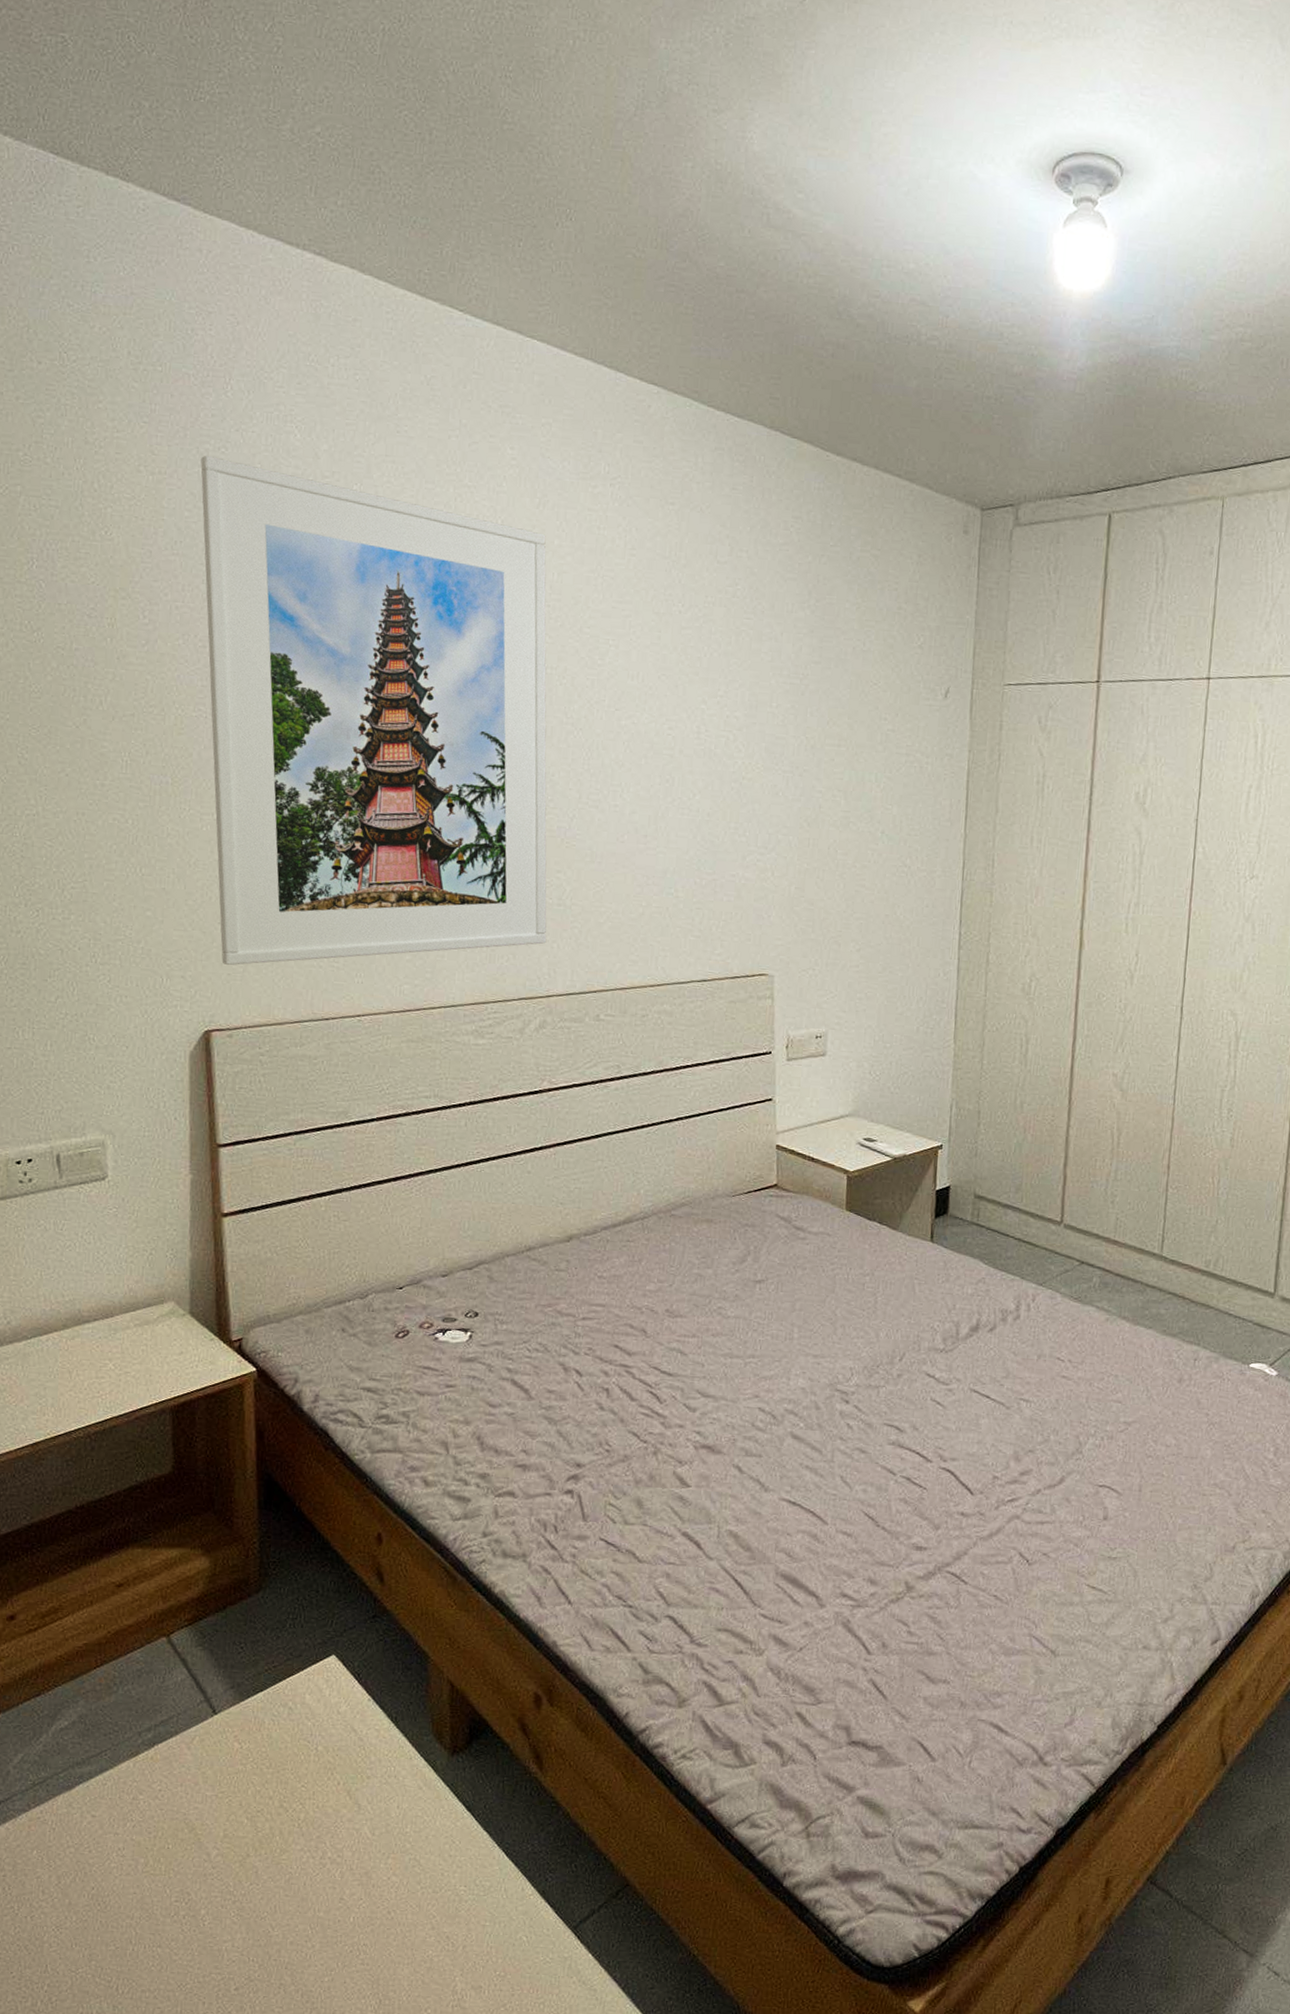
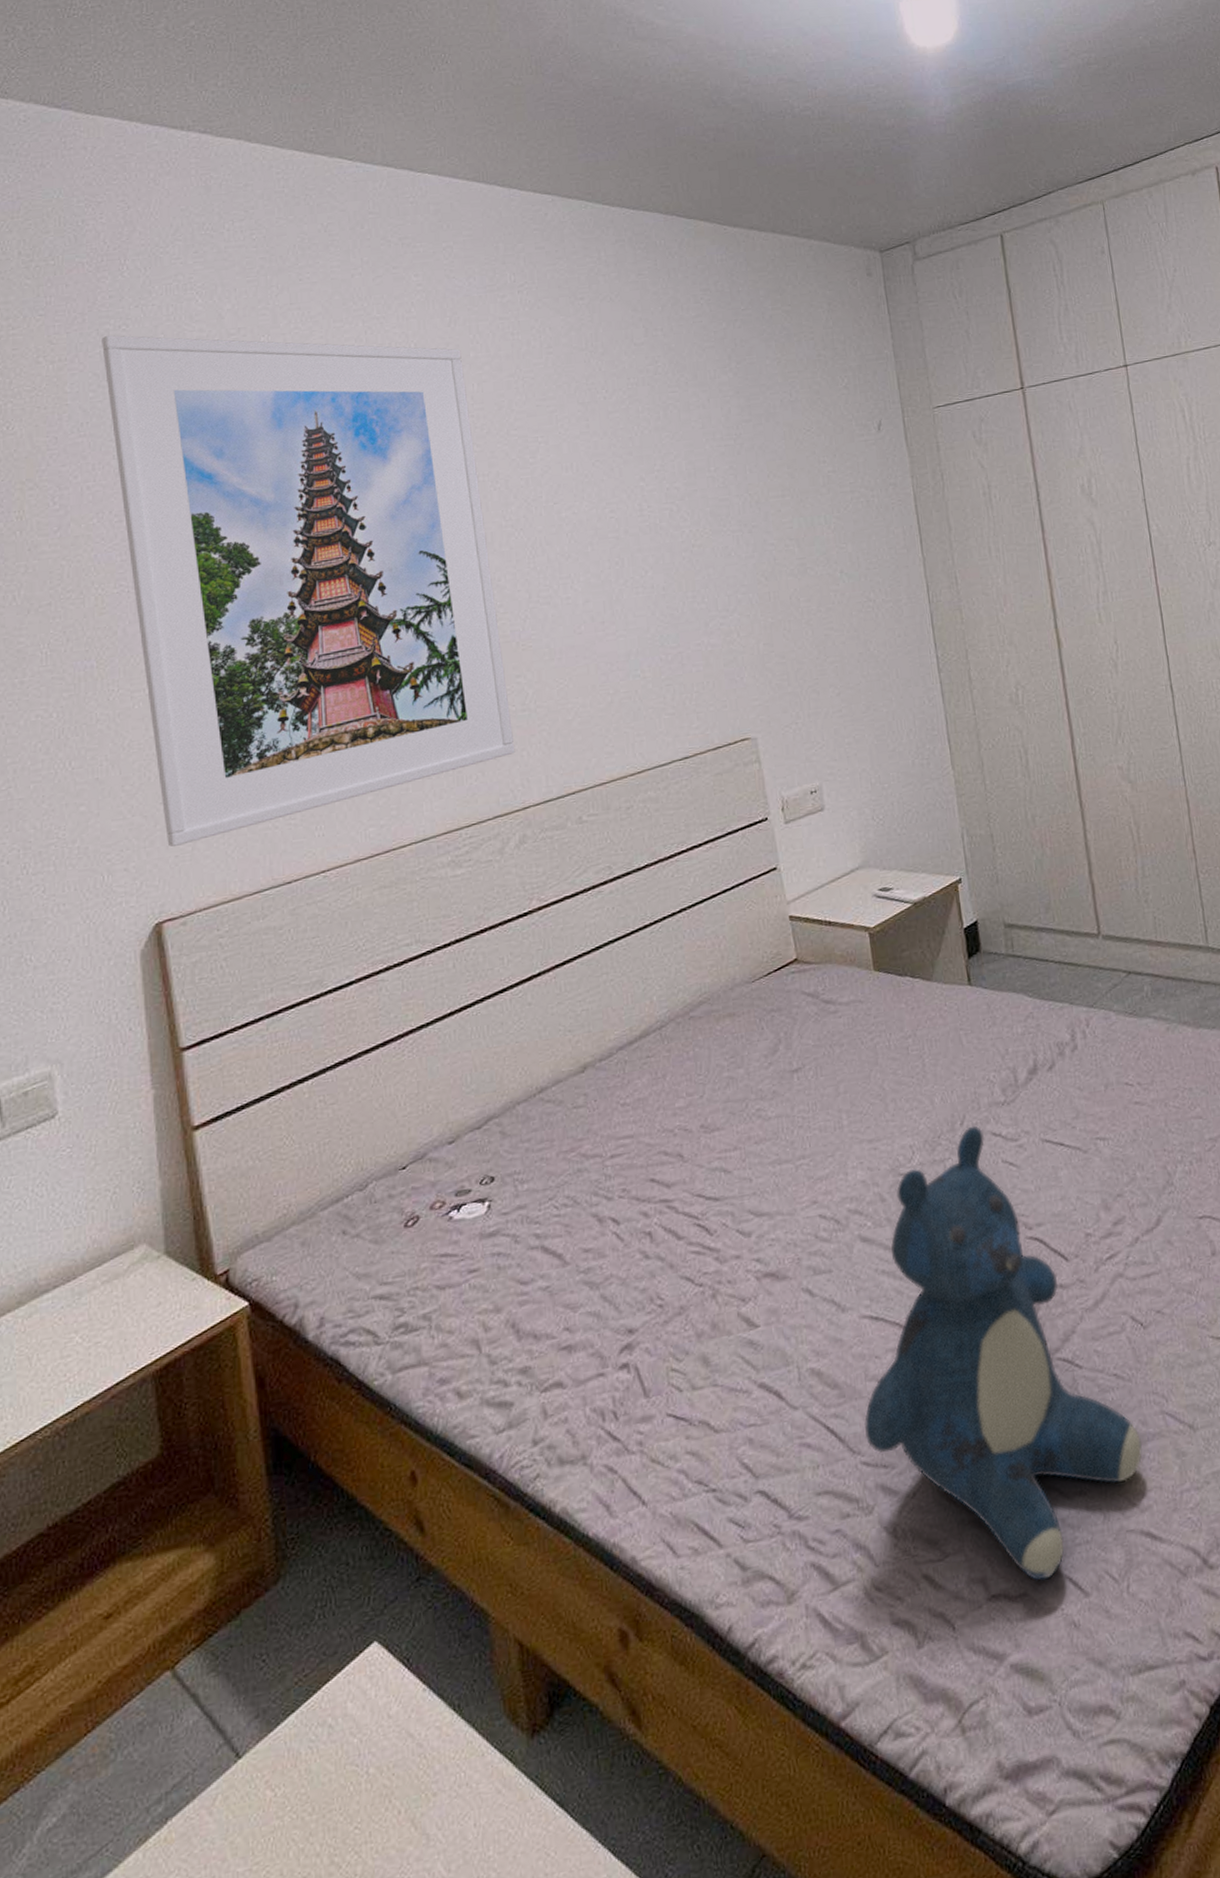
teddy bear: none [766,1363,1007,1740] -> present [863,1125,1143,1582]

